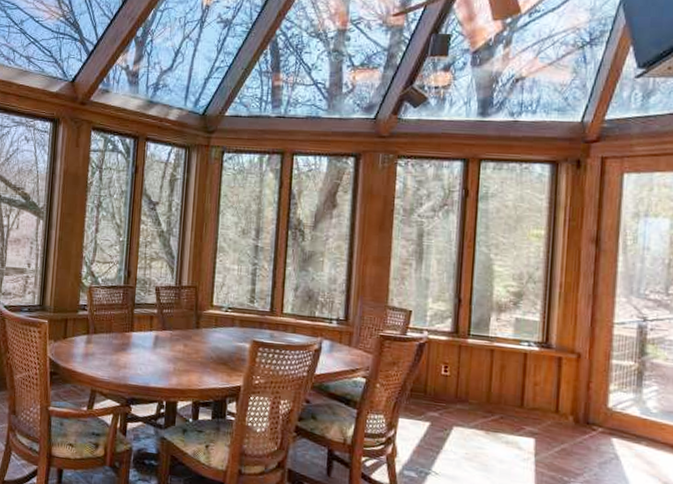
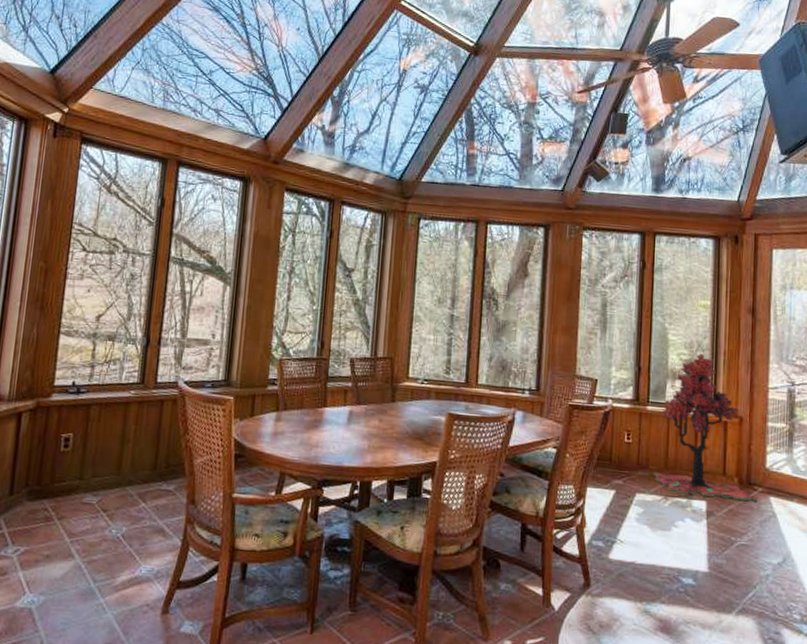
tree: none [473,285,598,442] -> present [653,353,759,501]

